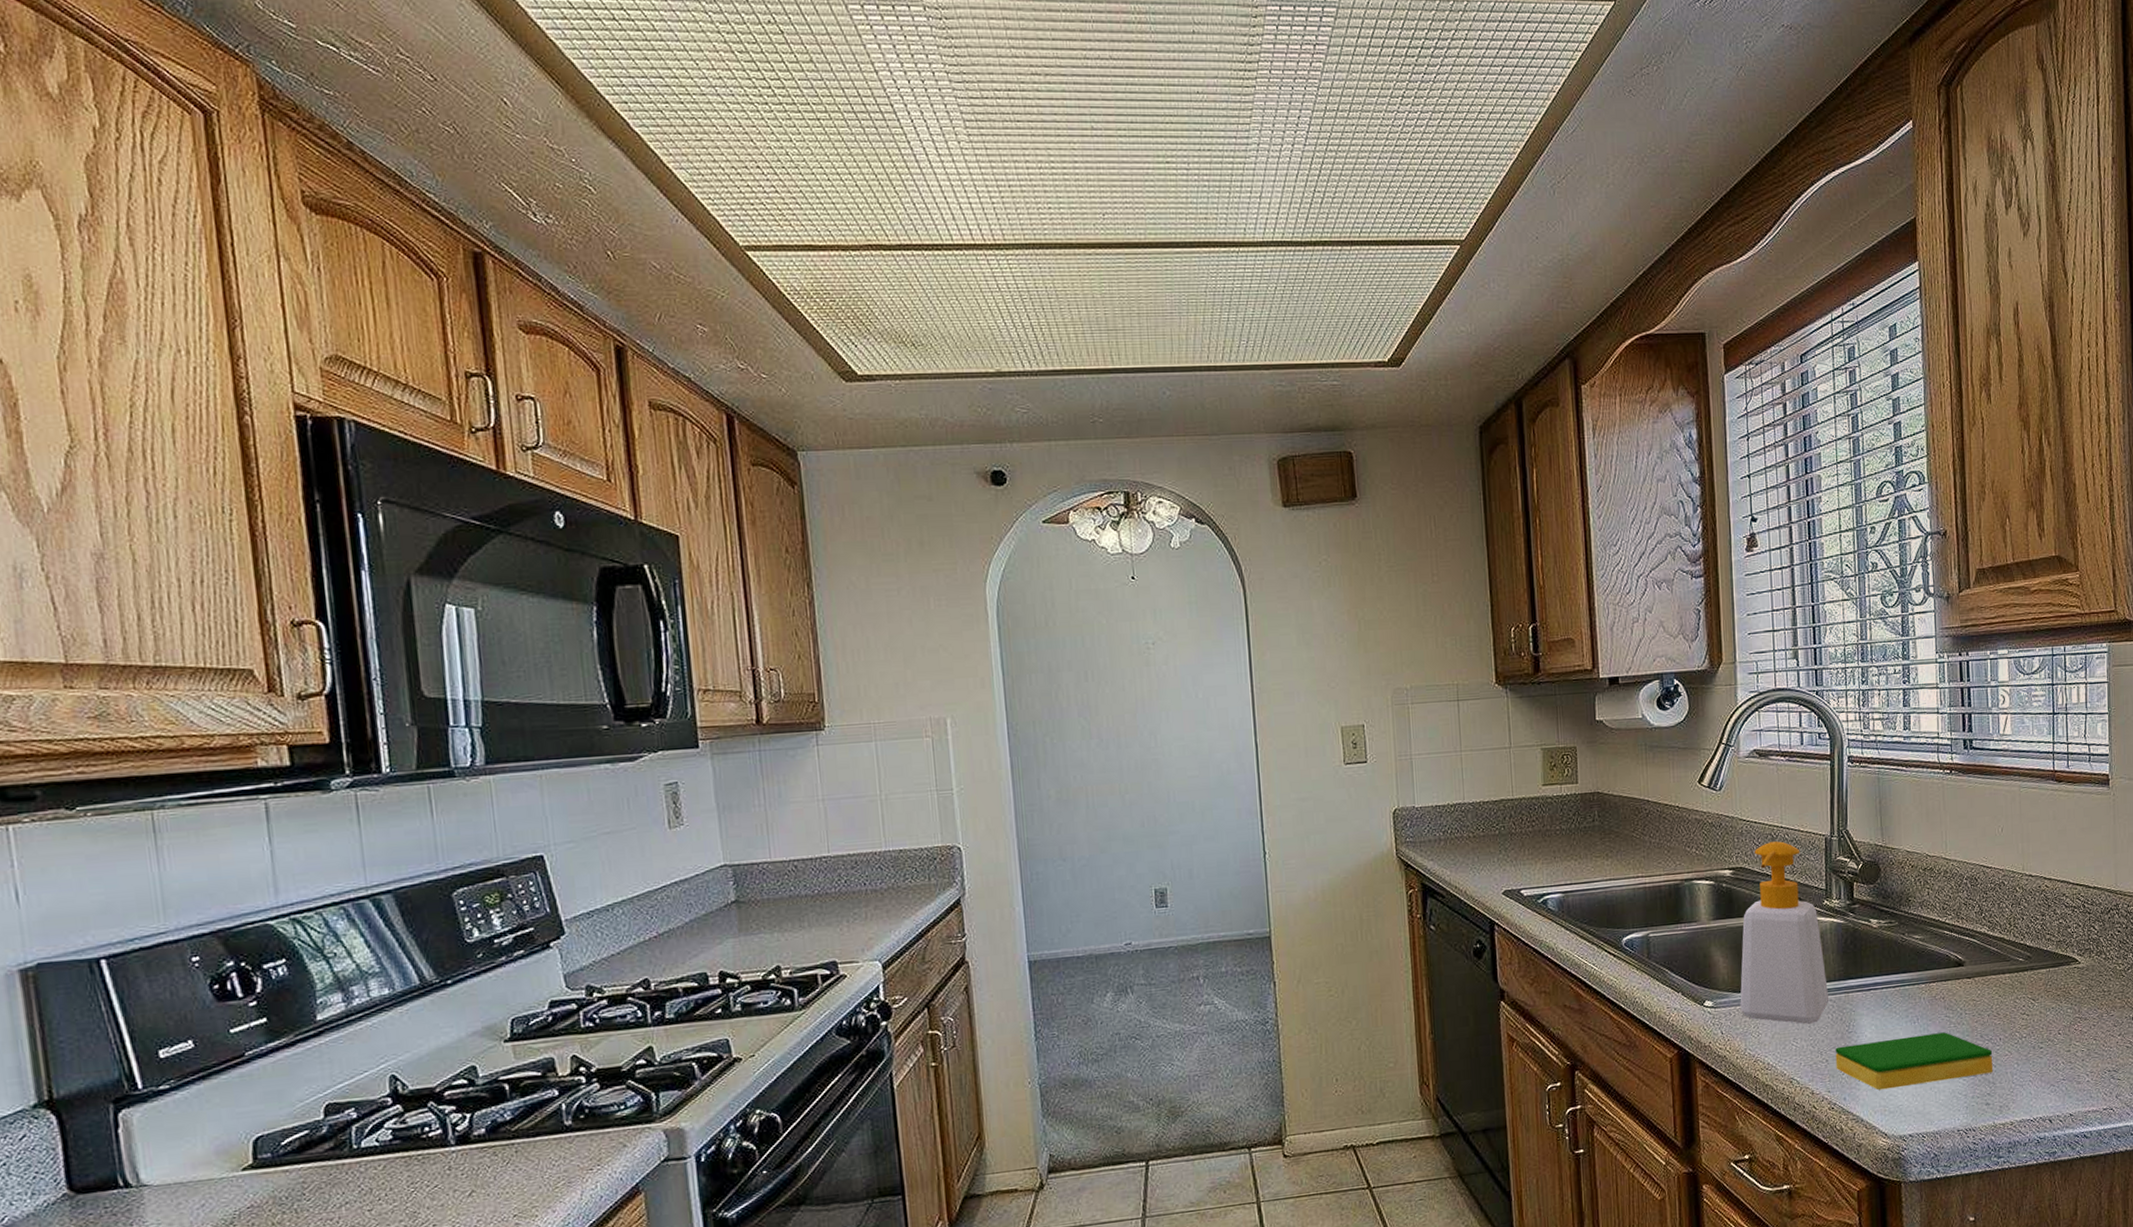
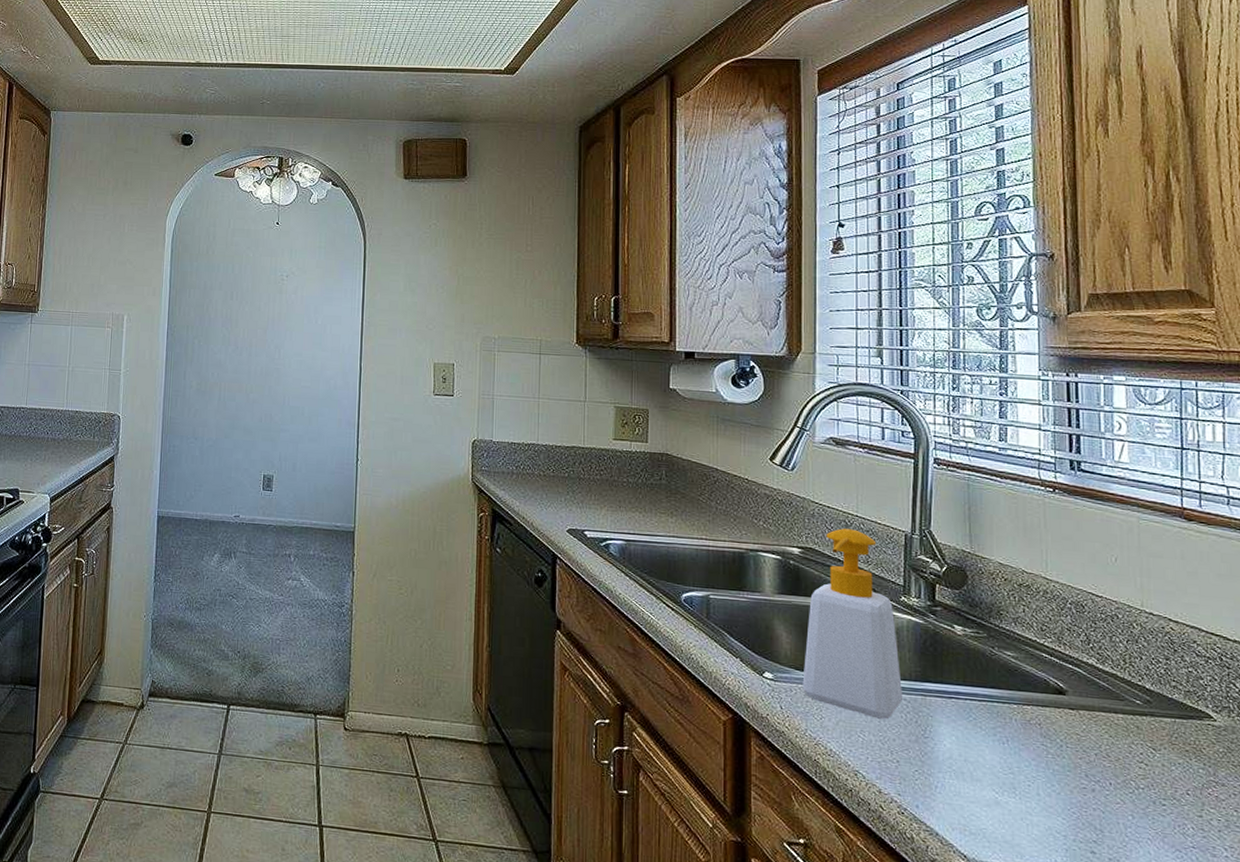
dish sponge: present [1835,1032,1993,1091] -> none [908,749,1101,819]

